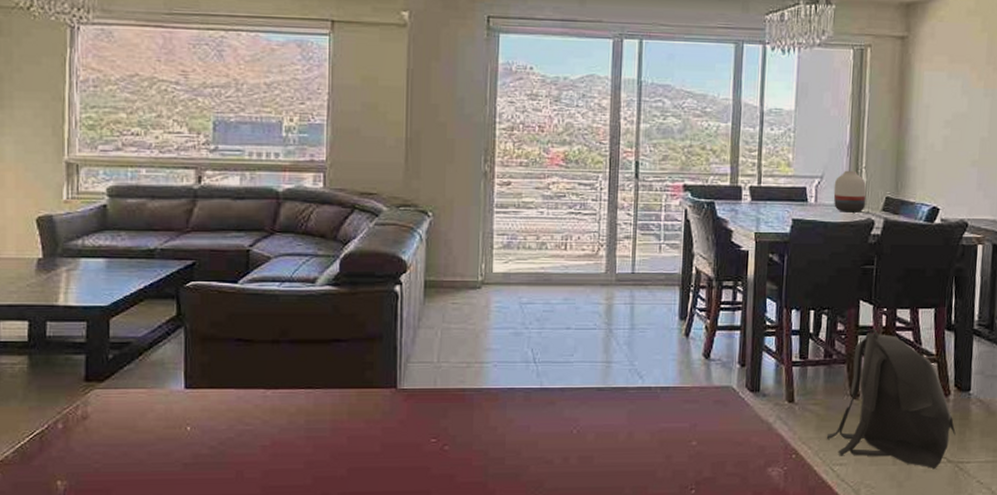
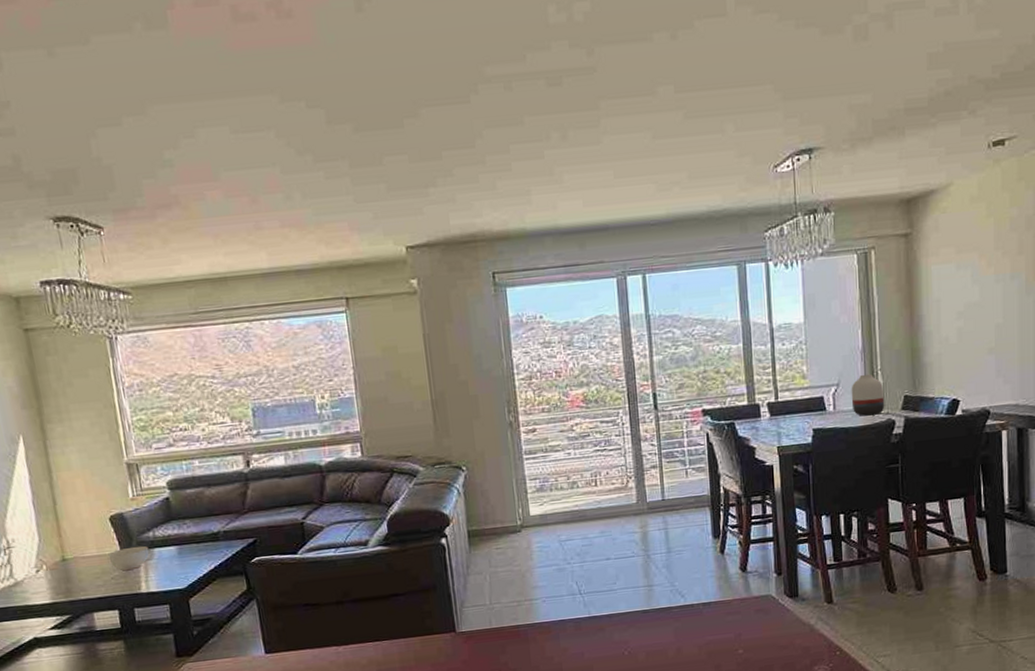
bowl: none [28,253,75,279] -> present [108,545,149,571]
backpack: present [827,328,956,470] -> none [869,523,995,651]

